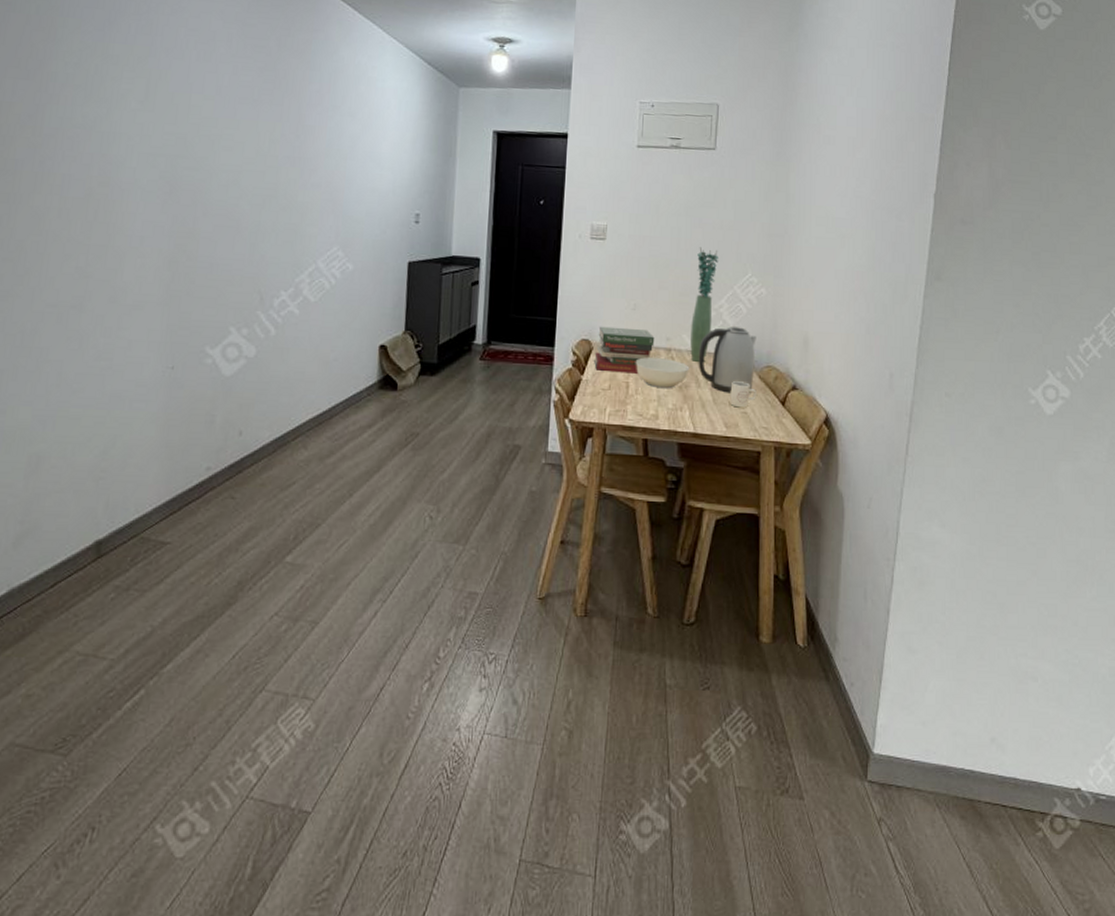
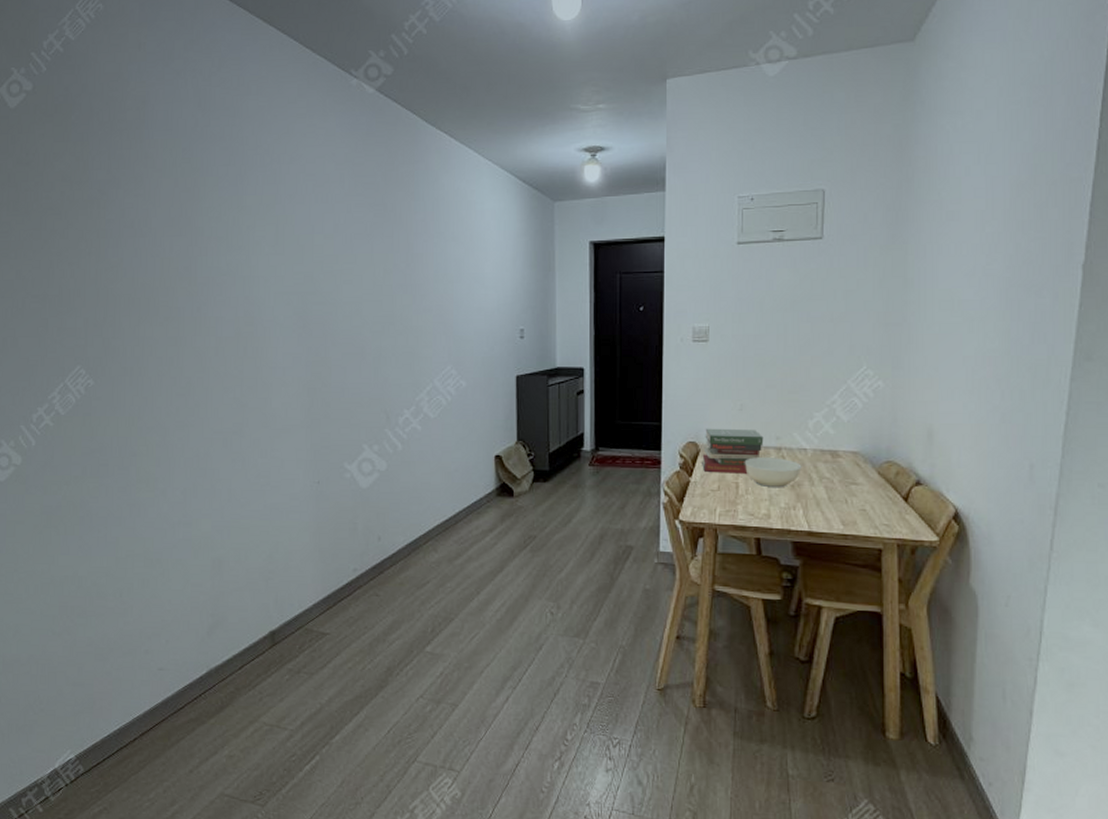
vase: present [690,247,718,362] -> none [802,342,829,460]
kettle: present [698,327,757,393] -> none [811,422,874,491]
mug: present [730,381,757,408] -> none [847,478,876,505]

